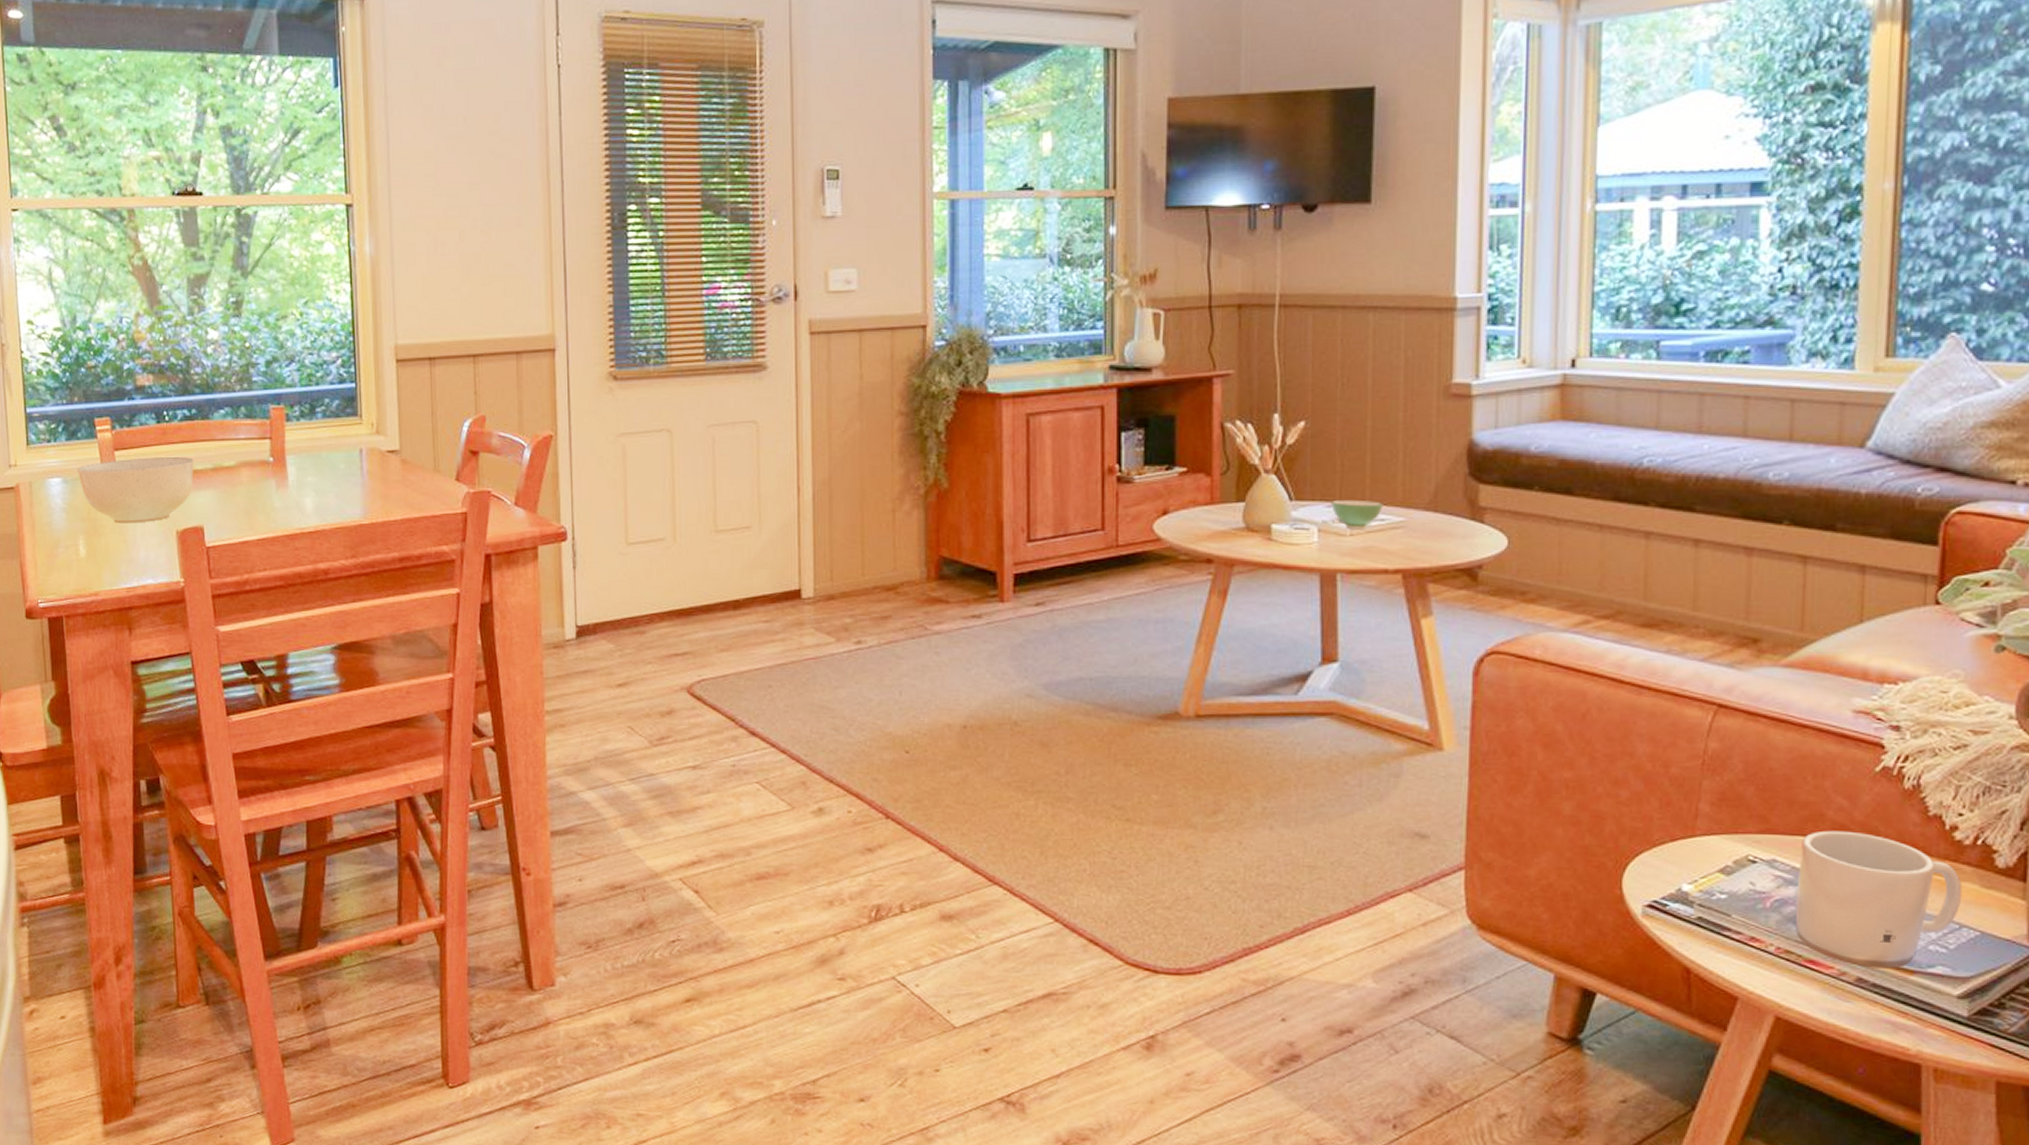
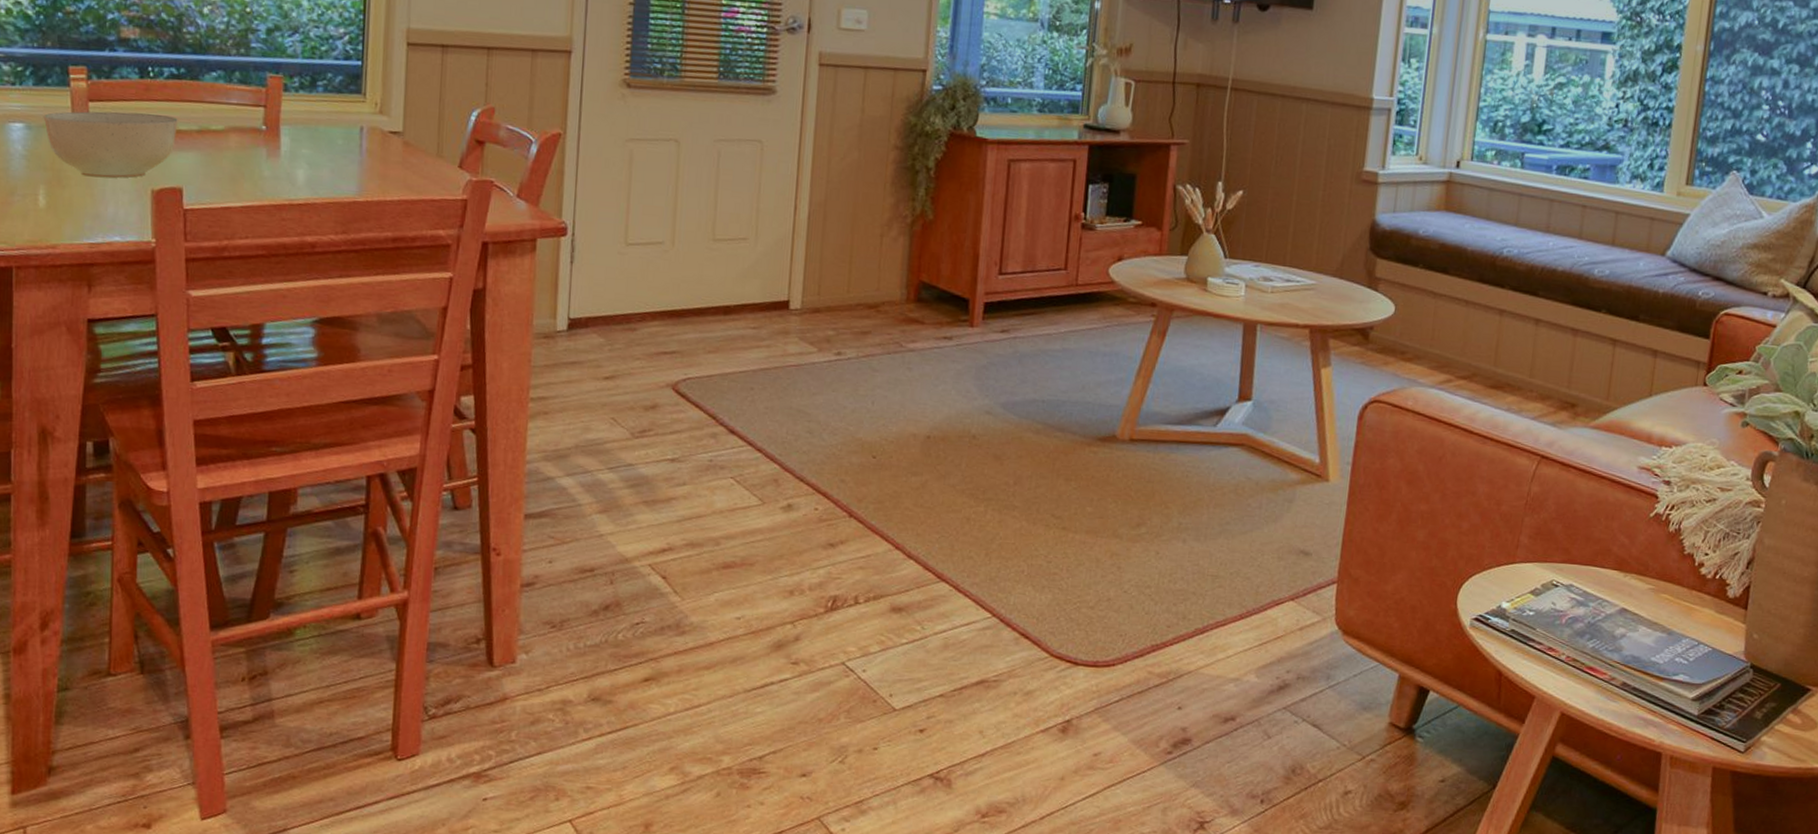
bowl: present [1330,499,1384,530] -> none [1257,261,1300,289]
mug: present [1795,830,1963,969] -> none [1582,562,1703,676]

